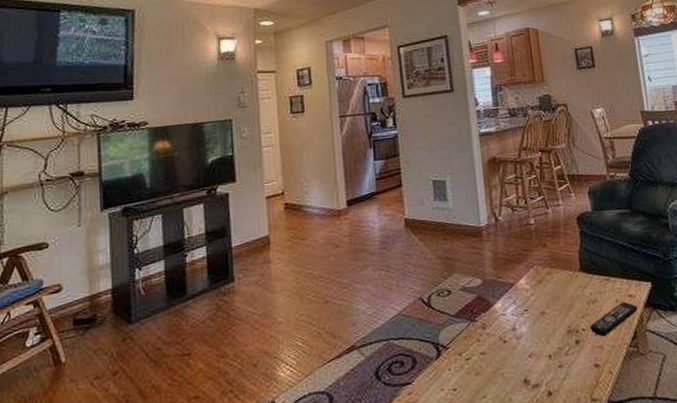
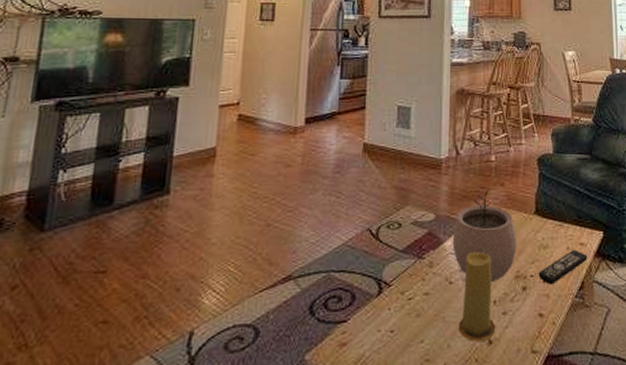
plant pot: none [501,252,566,338] -> present [452,190,517,282]
candle: none [517,310,554,394] -> present [458,251,496,342]

